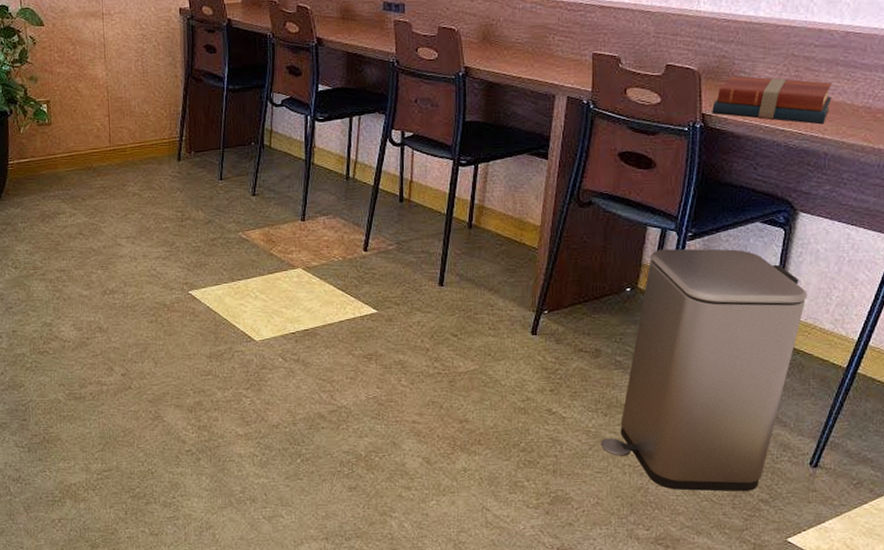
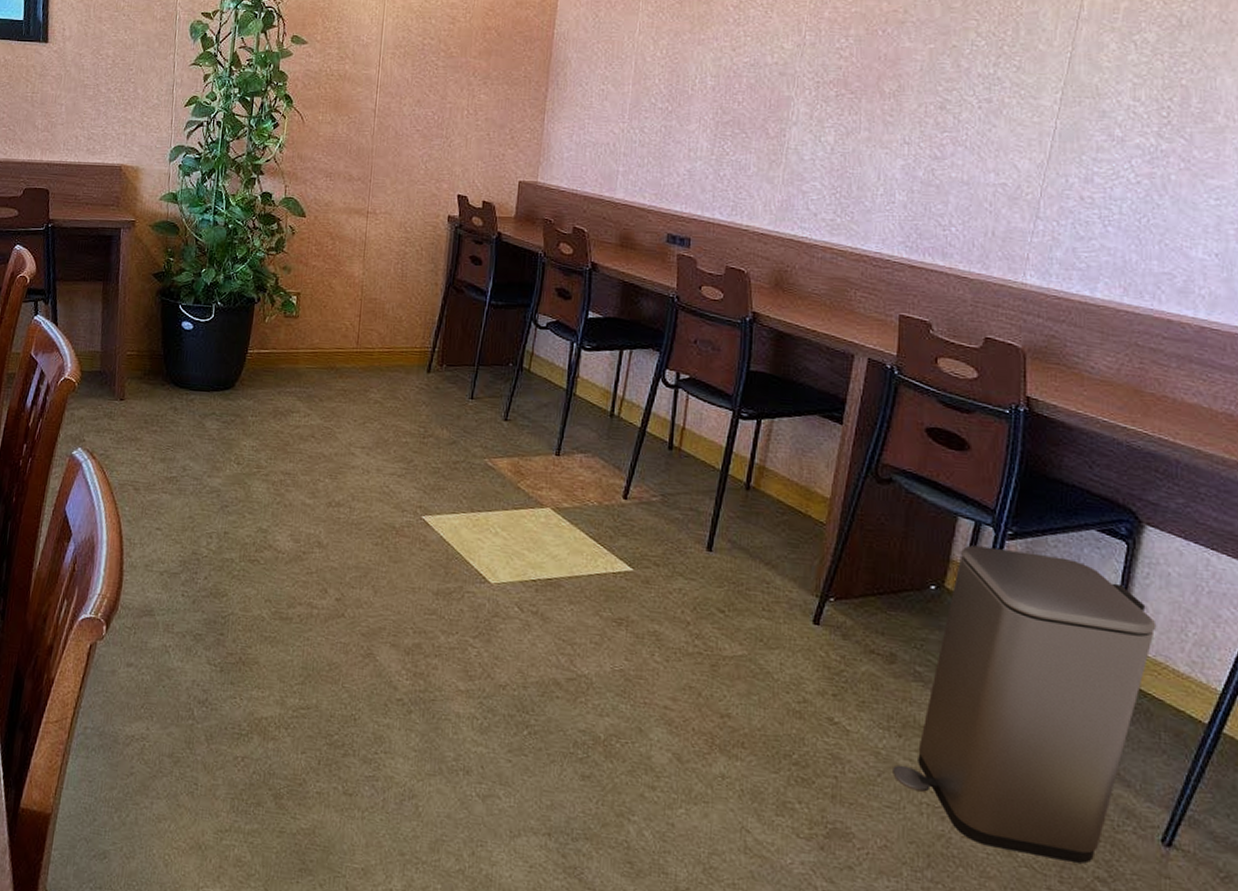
books: present [712,75,832,124] -> none [1039,359,1184,426]

